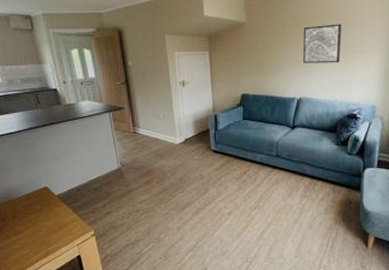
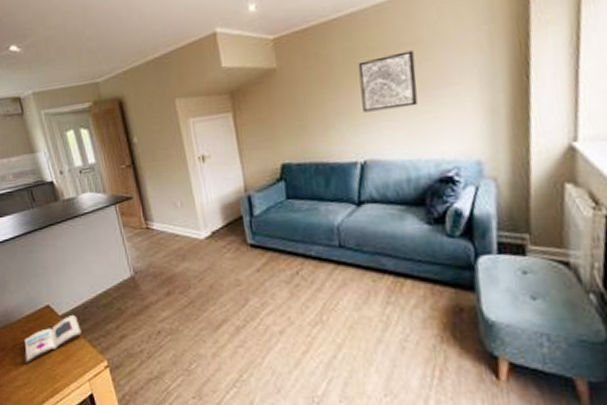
book: none [23,194,75,232] -> present [24,314,83,364]

